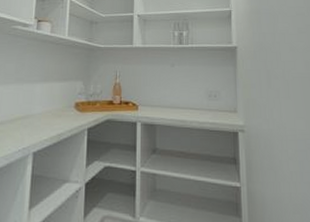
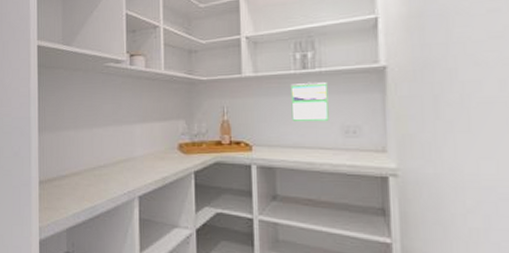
calendar: none [170,55,198,87] -> present [290,81,329,122]

